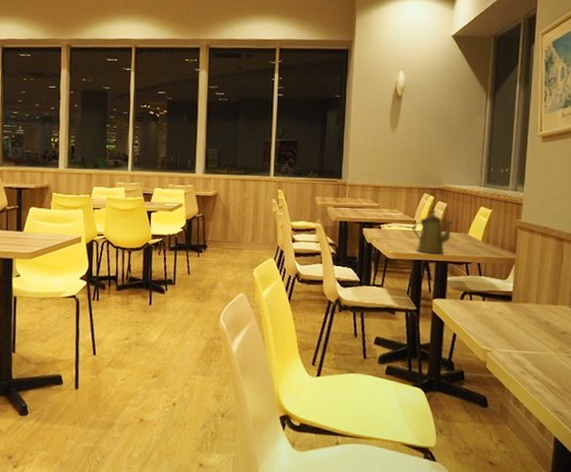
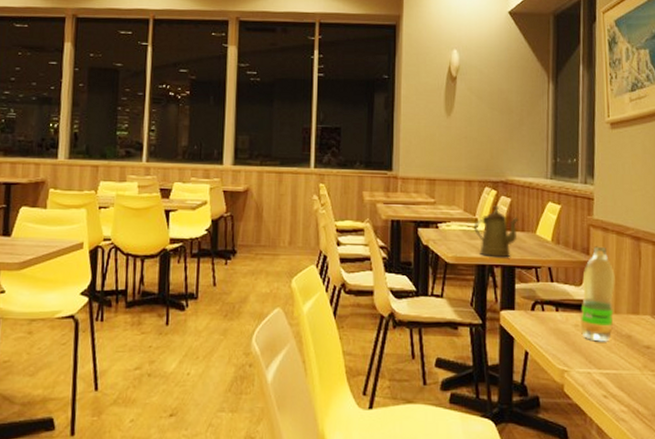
bottle: none [504,245,538,328] -> present [581,246,615,342]

